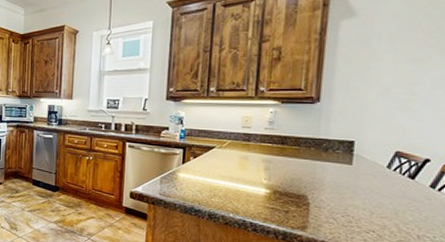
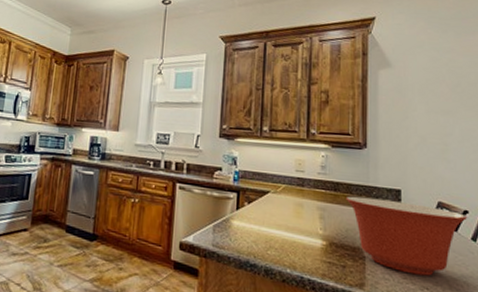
mixing bowl: none [293,148,428,221] -> present [345,196,467,276]

